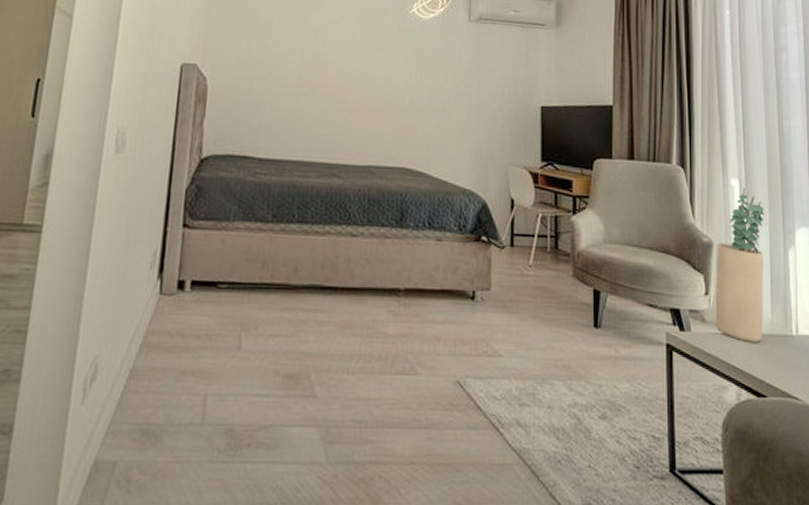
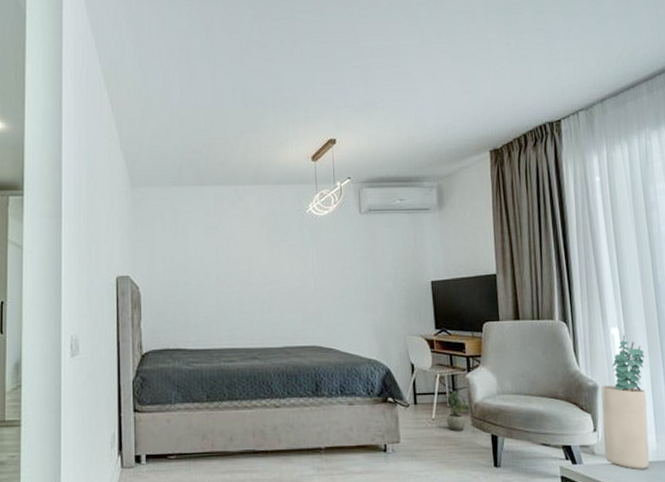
potted plant: none [544,234,574,283] -> present [444,391,471,432]

